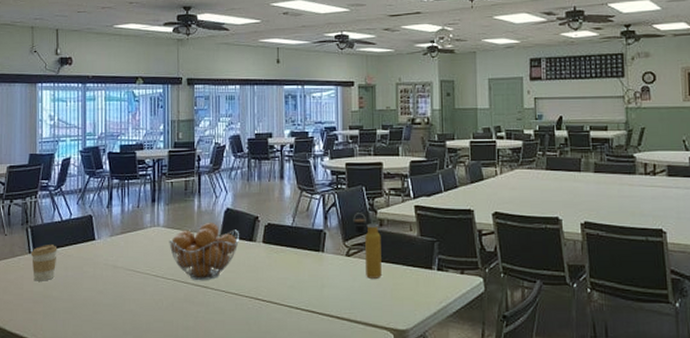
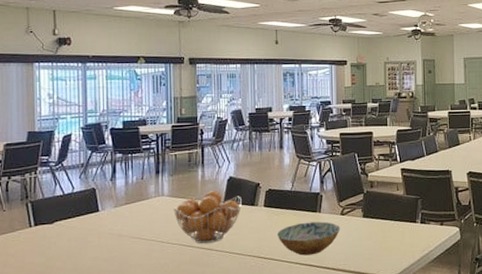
coffee cup: present [30,245,58,281] -> none [31,218,60,253]
bowl: none [277,262,346,300] -> present [277,221,341,256]
water bottle: present [353,213,382,279] -> none [347,176,372,233]

